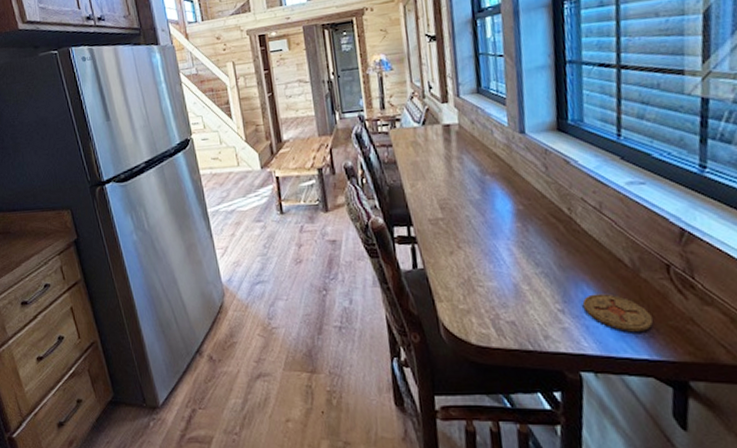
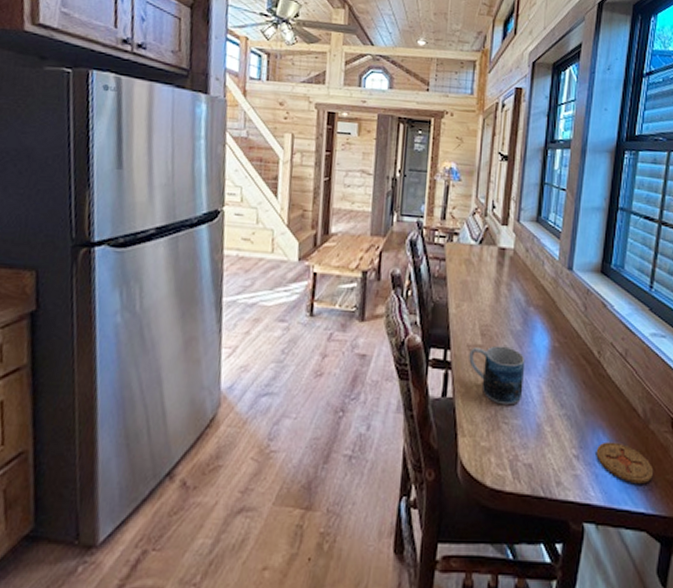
mug: none [432,216,494,270] -> present [469,345,526,406]

